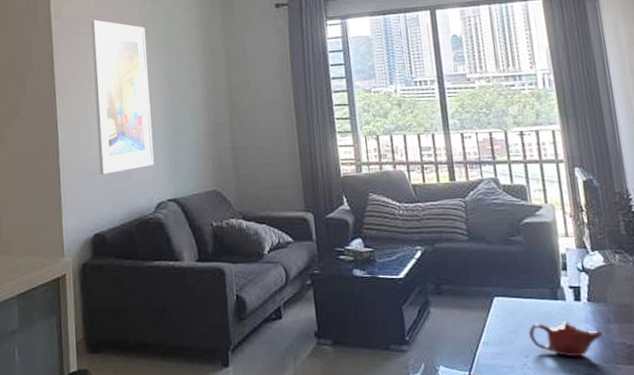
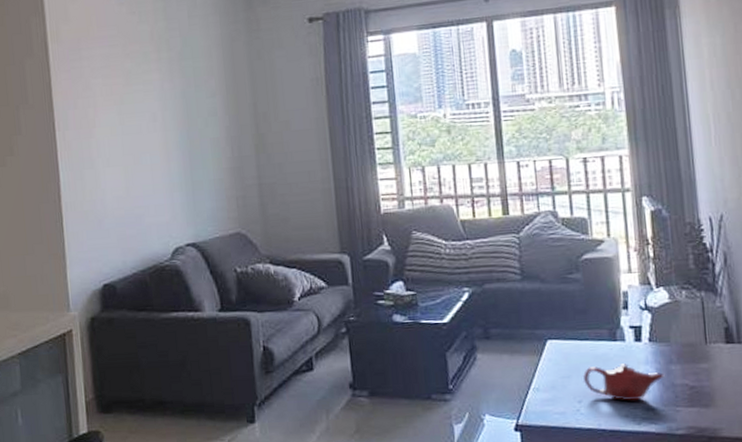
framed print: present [91,20,154,175] -> none [94,41,170,219]

